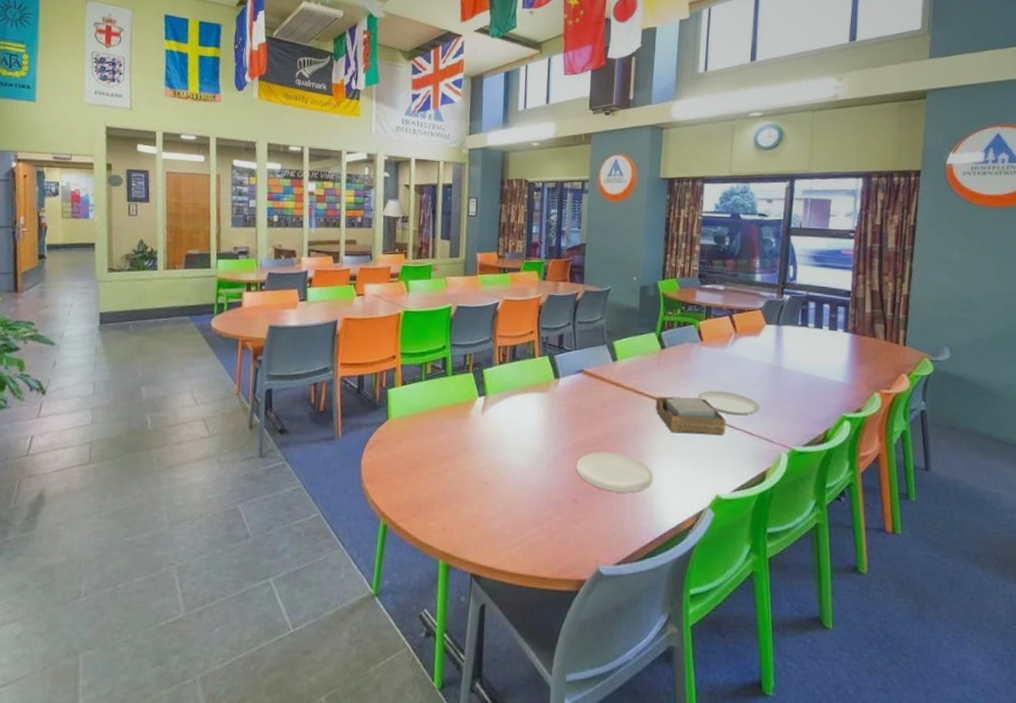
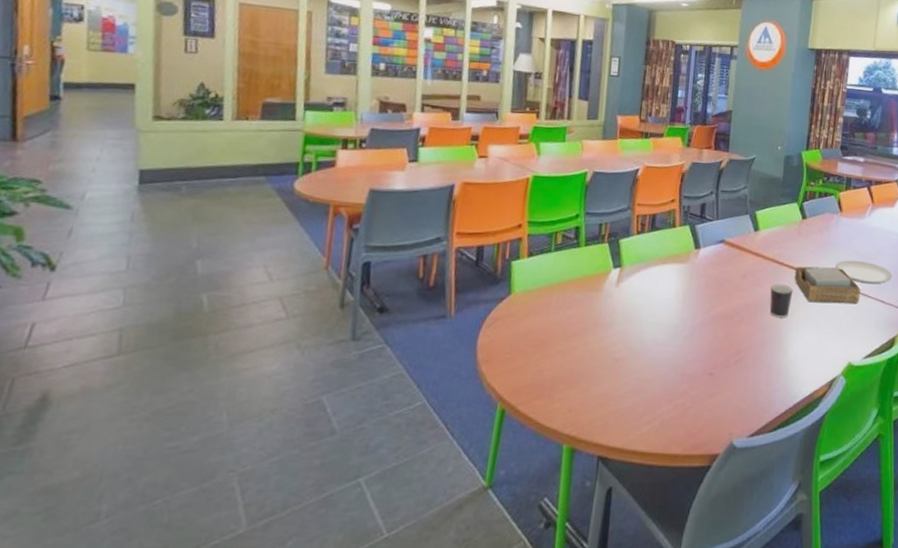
plate: present [576,451,654,493] -> none [713,323,790,364]
mug: none [631,413,655,448] -> present [769,284,793,318]

